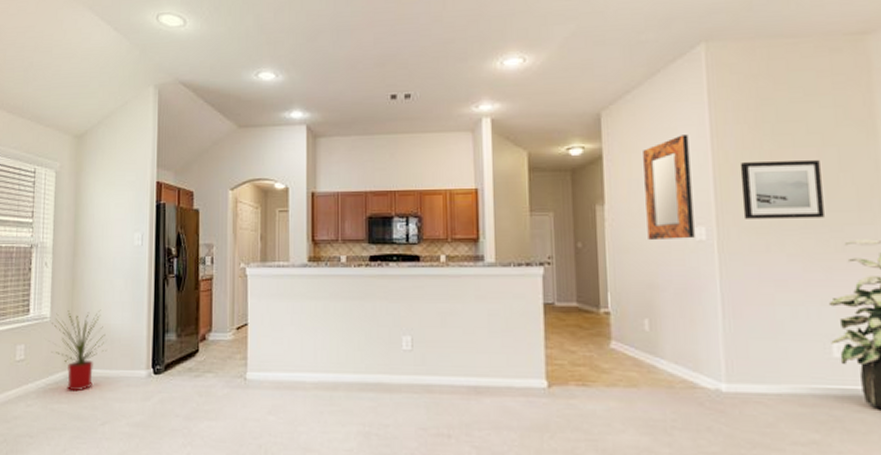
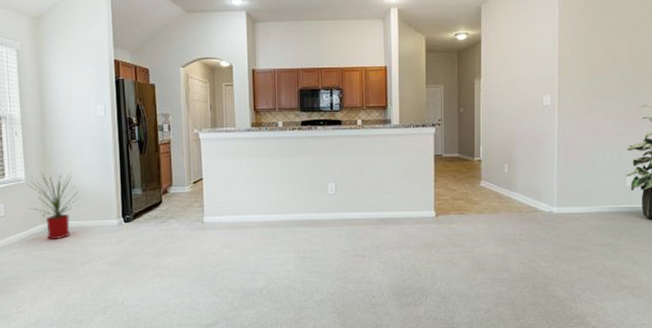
home mirror: present [643,134,695,241] -> none [510,24,543,106]
wall art: present [740,160,824,219] -> none [577,45,630,89]

